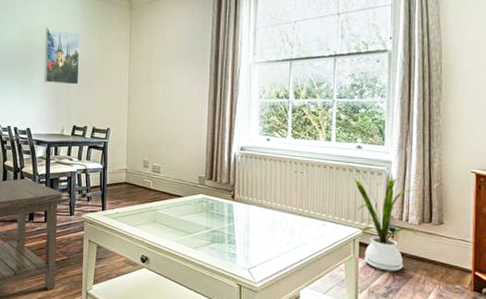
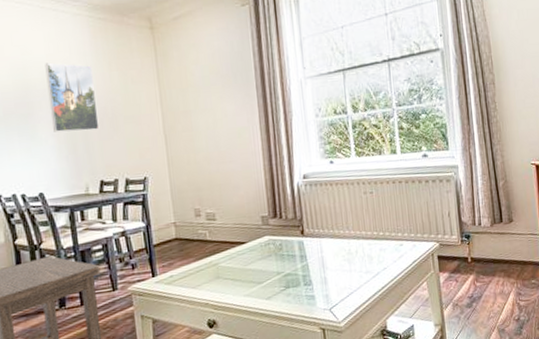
house plant: present [346,164,417,271] -> none [414,175,491,281]

